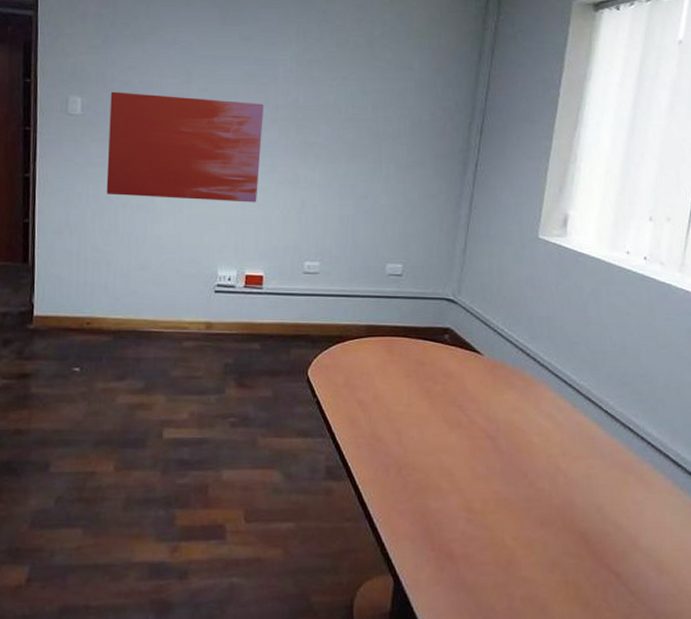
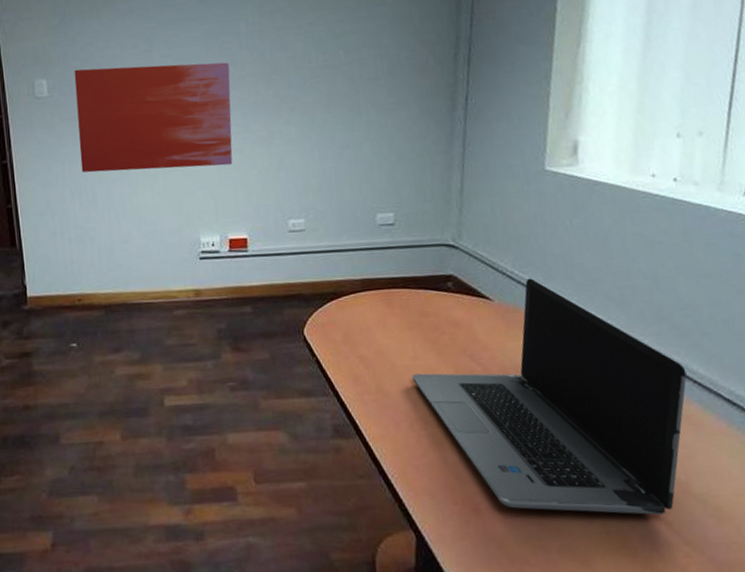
laptop computer: none [405,337,643,567] -> present [412,278,687,516]

